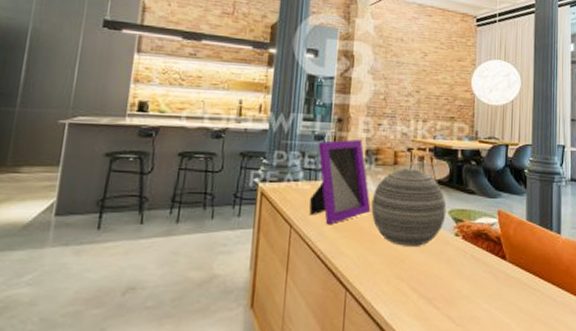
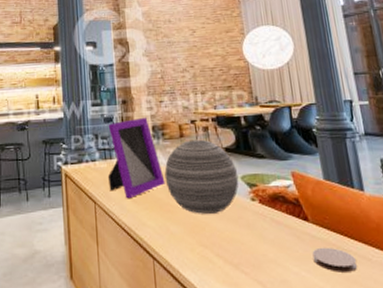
coaster: none [504,286,543,311] -> present [312,247,358,273]

